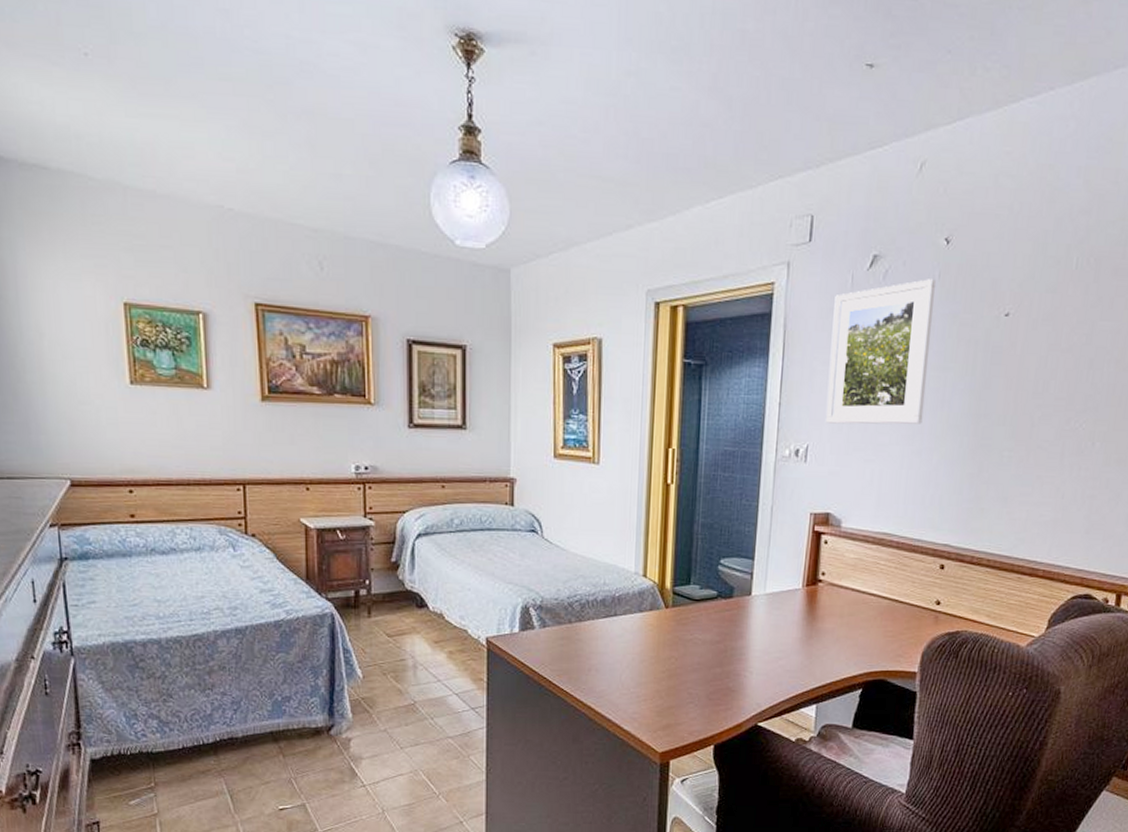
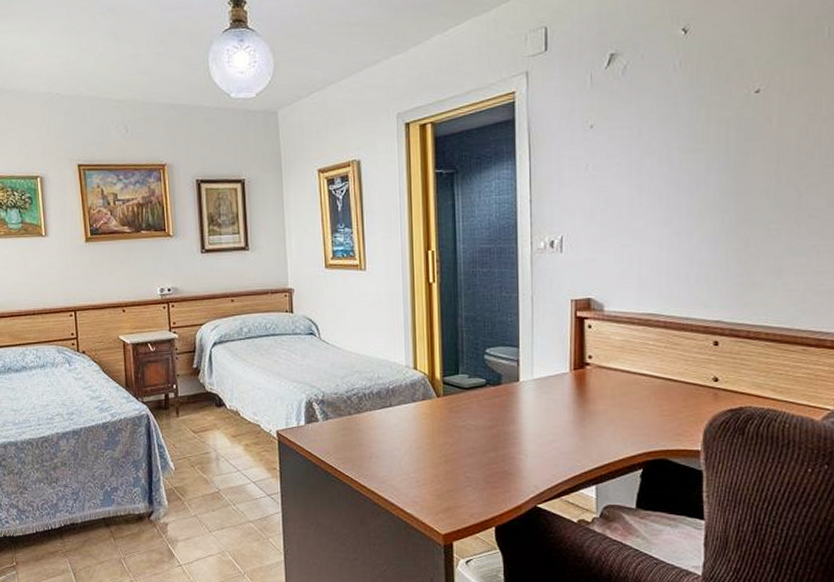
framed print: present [826,279,936,425] -> none [576,68,678,214]

